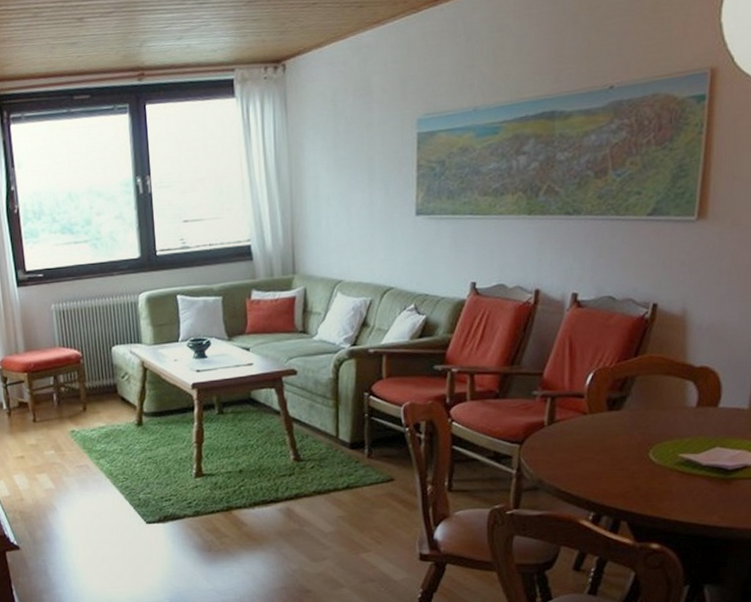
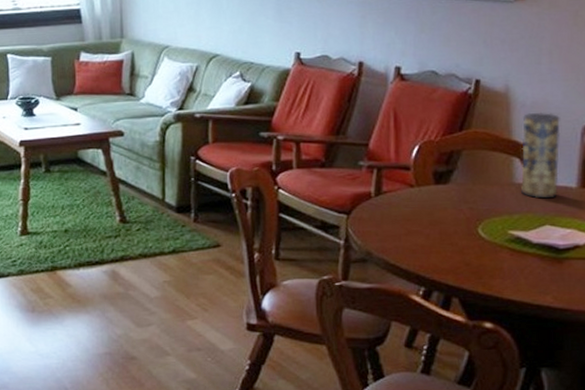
vase: none [694,334,736,421] -> present [521,113,561,199]

